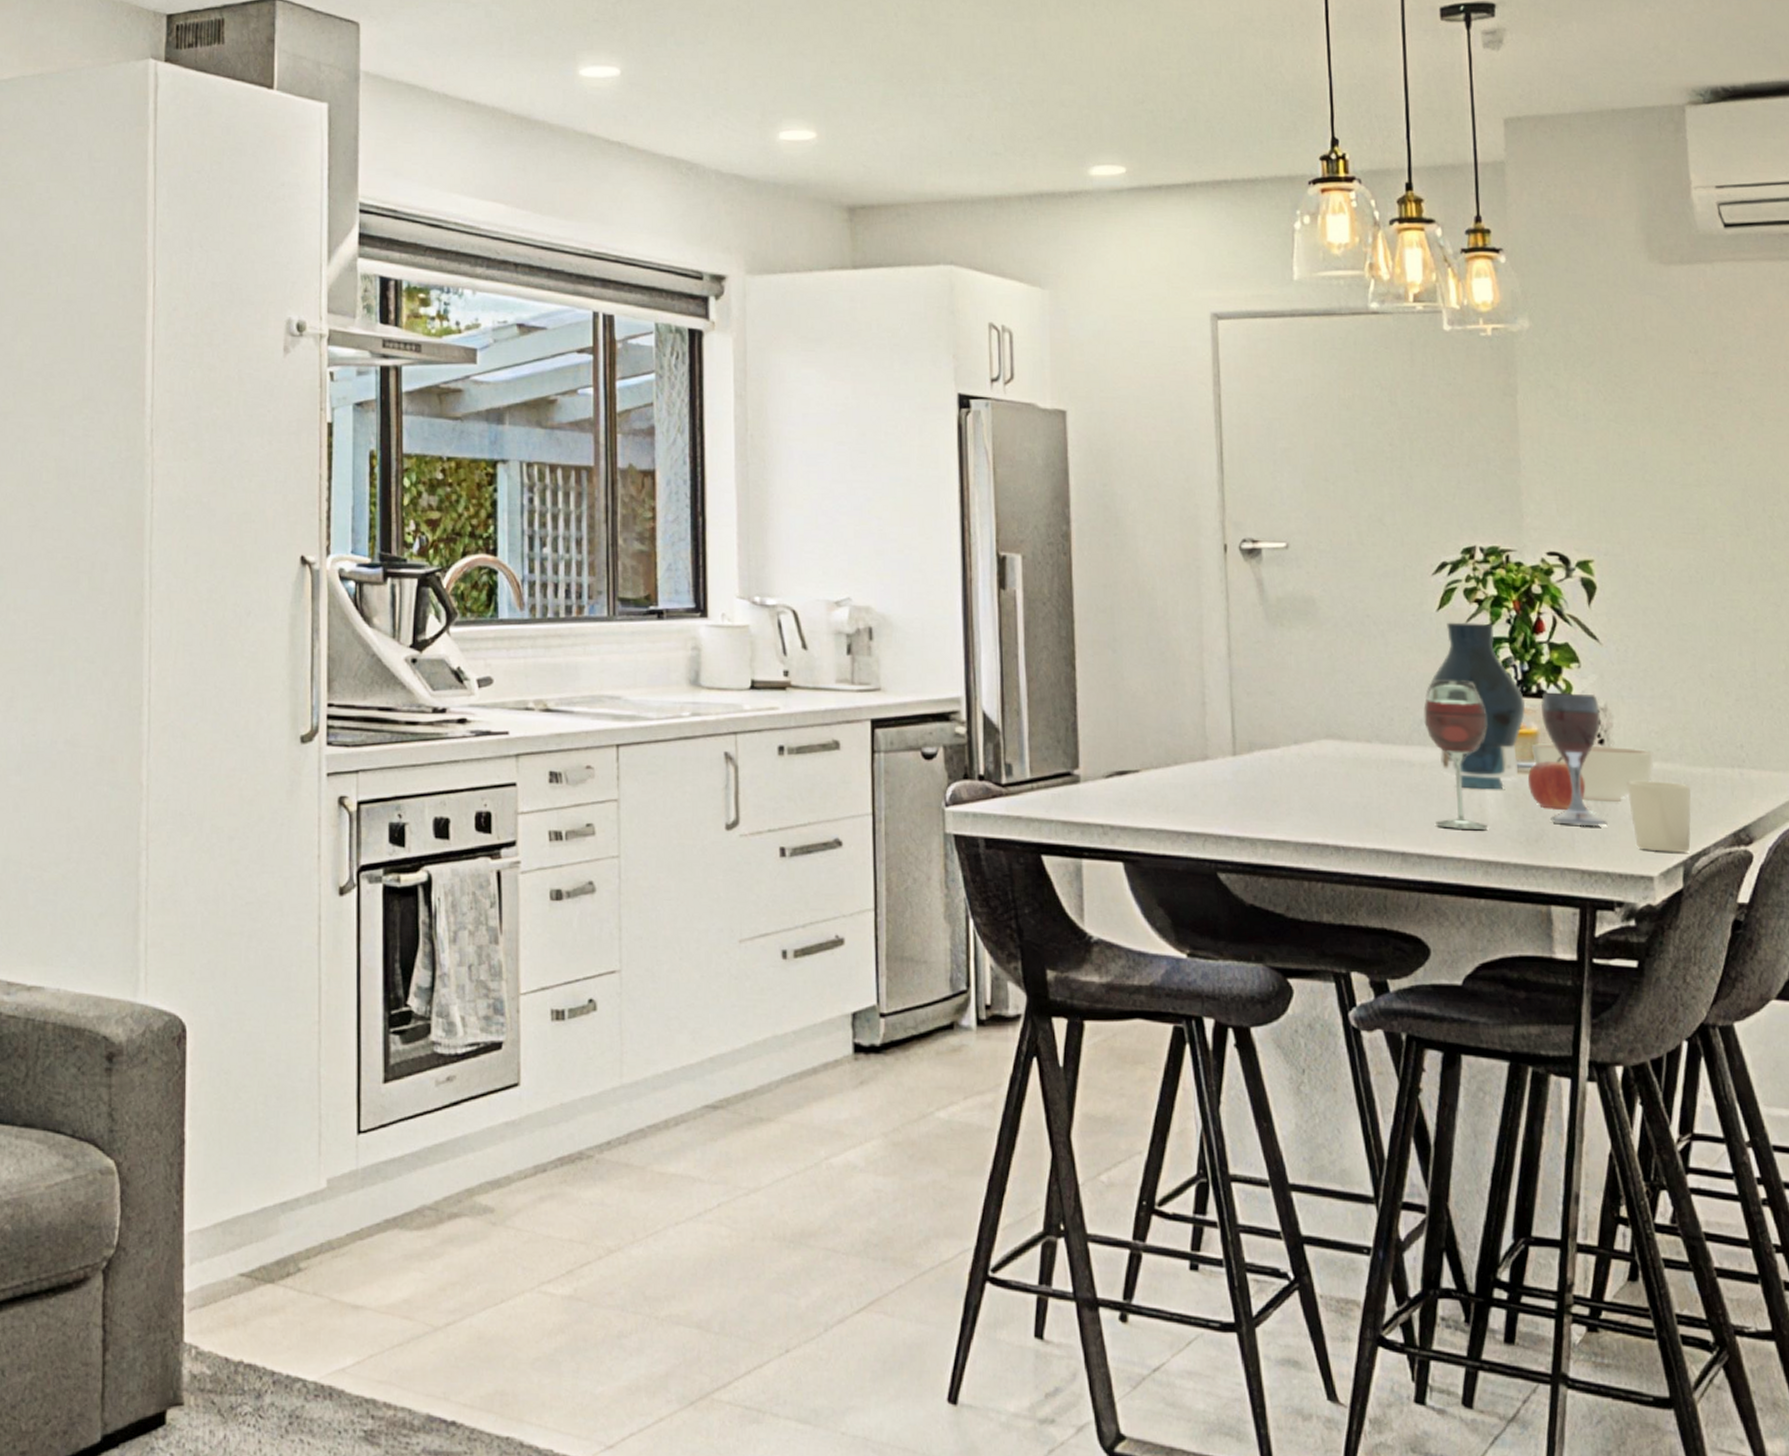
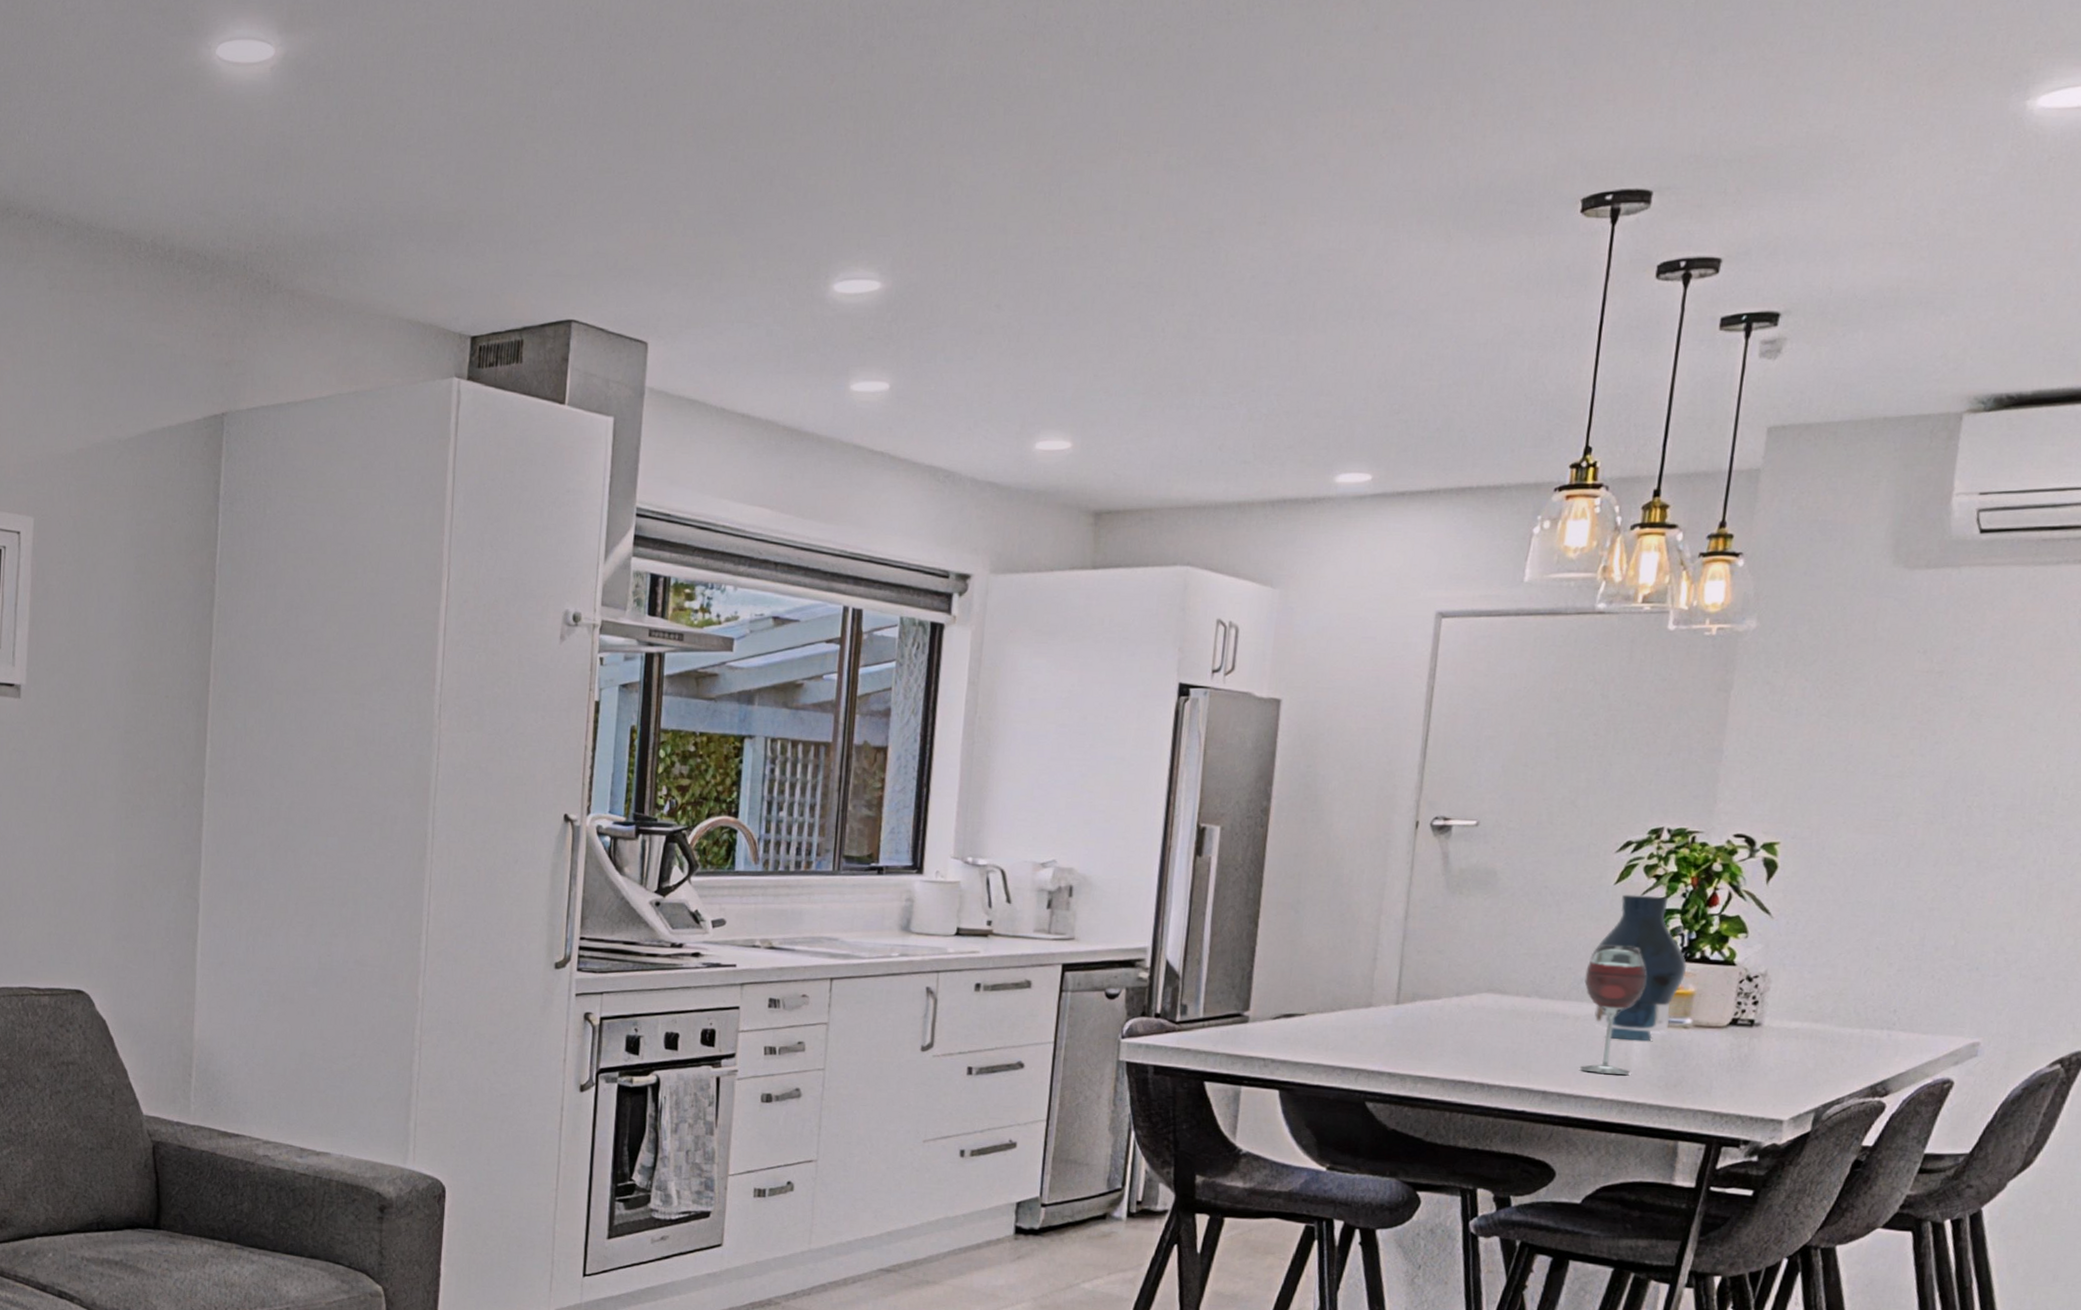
fruit: present [1527,756,1586,810] -> none [1676,1014,1733,1061]
bowl: present [1531,743,1654,802] -> none [1685,1002,1805,1055]
cup: present [1540,692,1608,827] -> none [1692,958,1760,1076]
mug: present [1626,780,1691,853] -> none [1772,1037,1837,1101]

